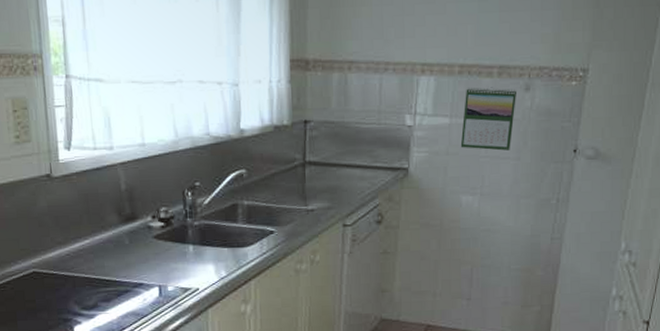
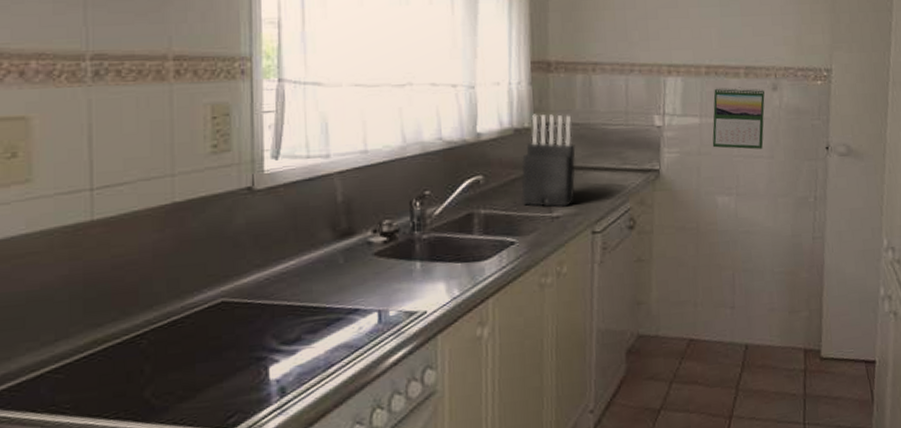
knife block: none [280,112,331,201] -> present [521,114,576,207]

